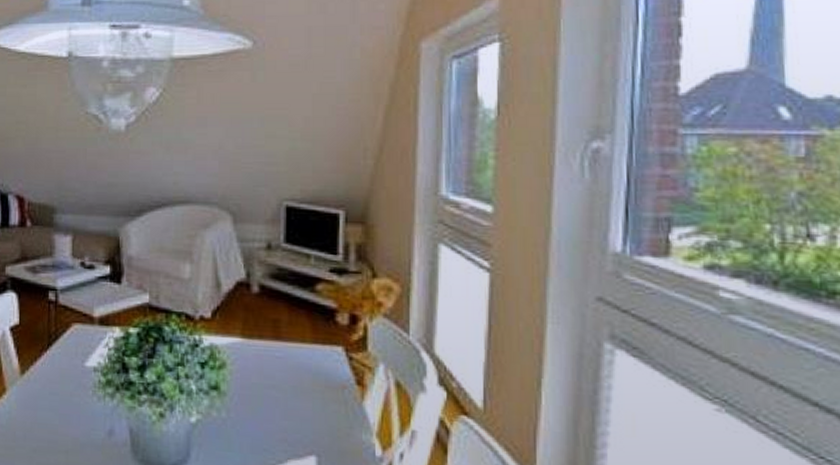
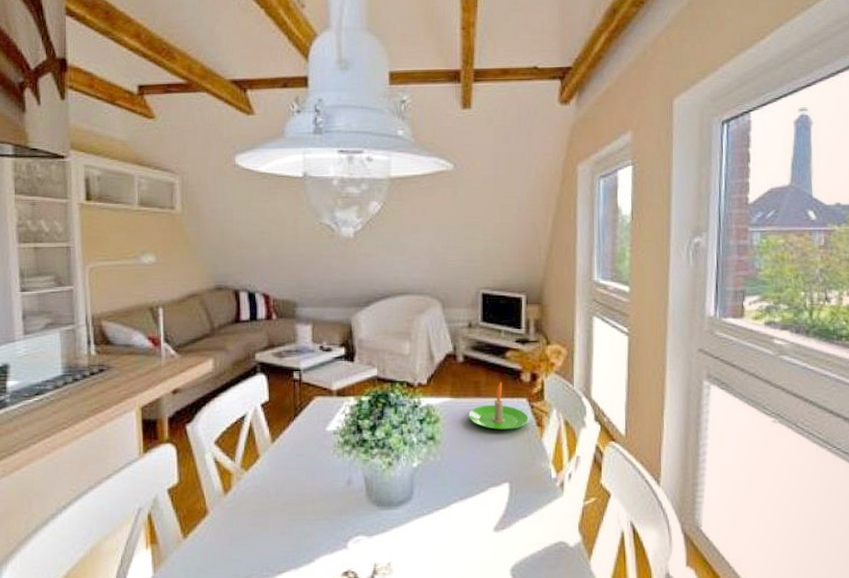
candle: none [264,322,346,386] -> present [468,381,530,430]

